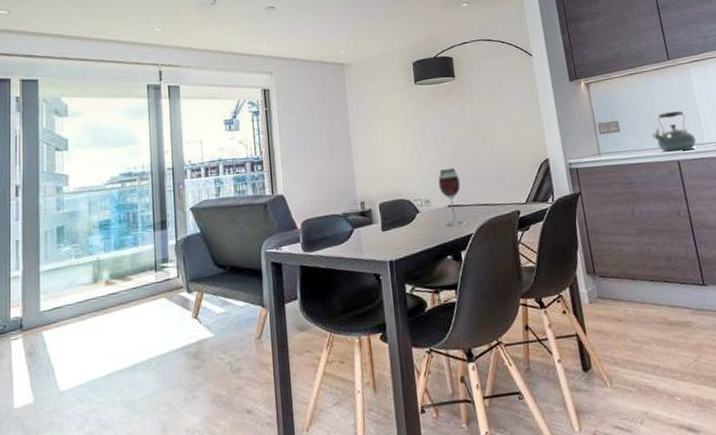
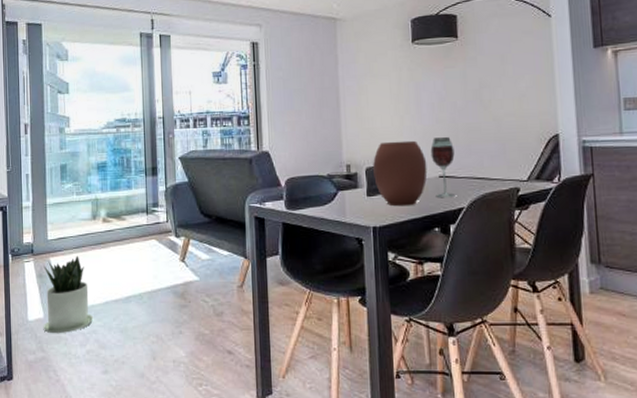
planter: none [32,325,94,420] -> present [43,255,94,334]
vase: none [386,173,437,239] -> present [373,140,428,207]

